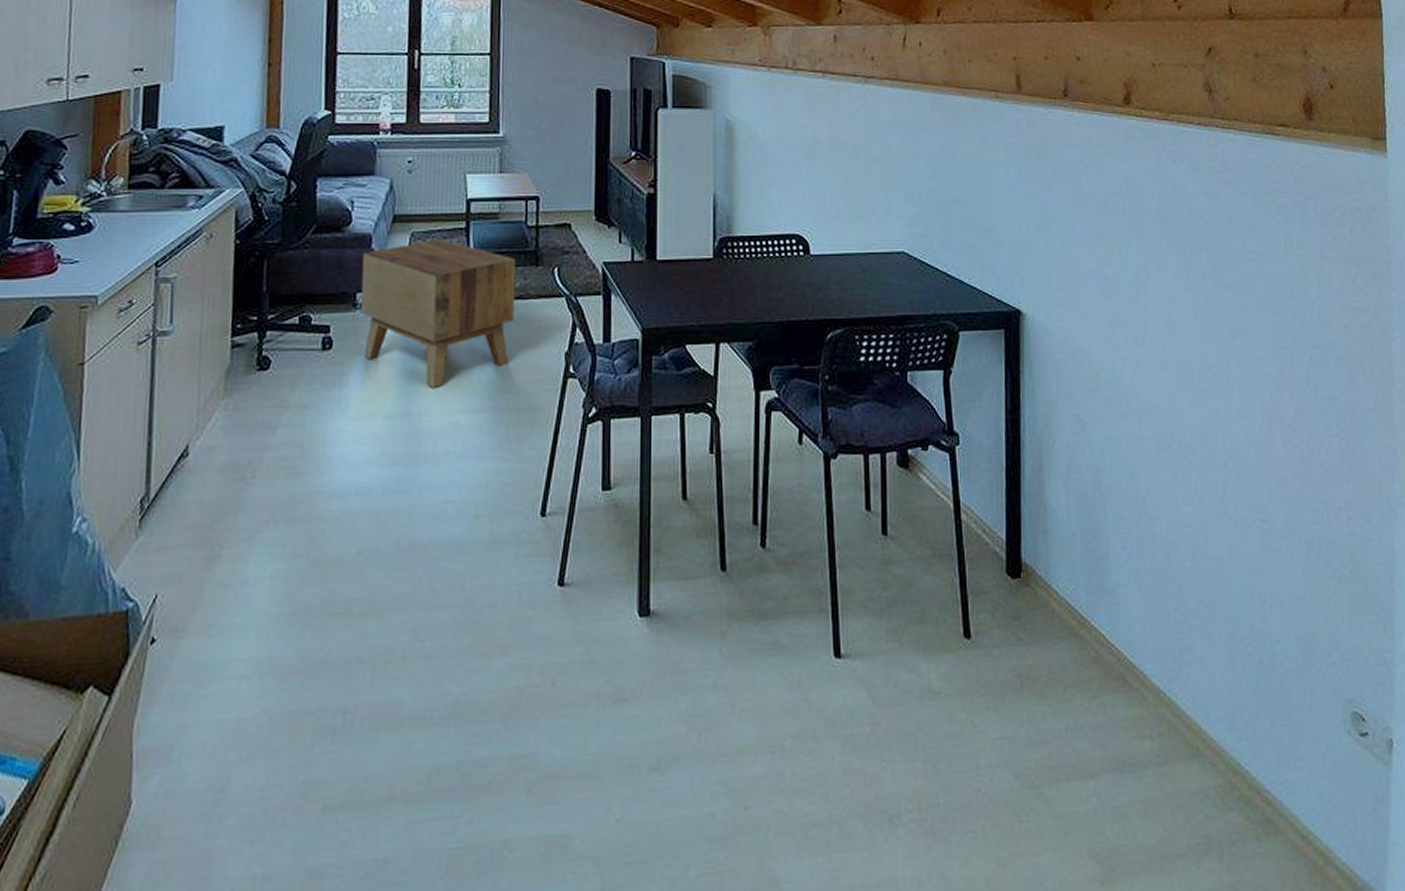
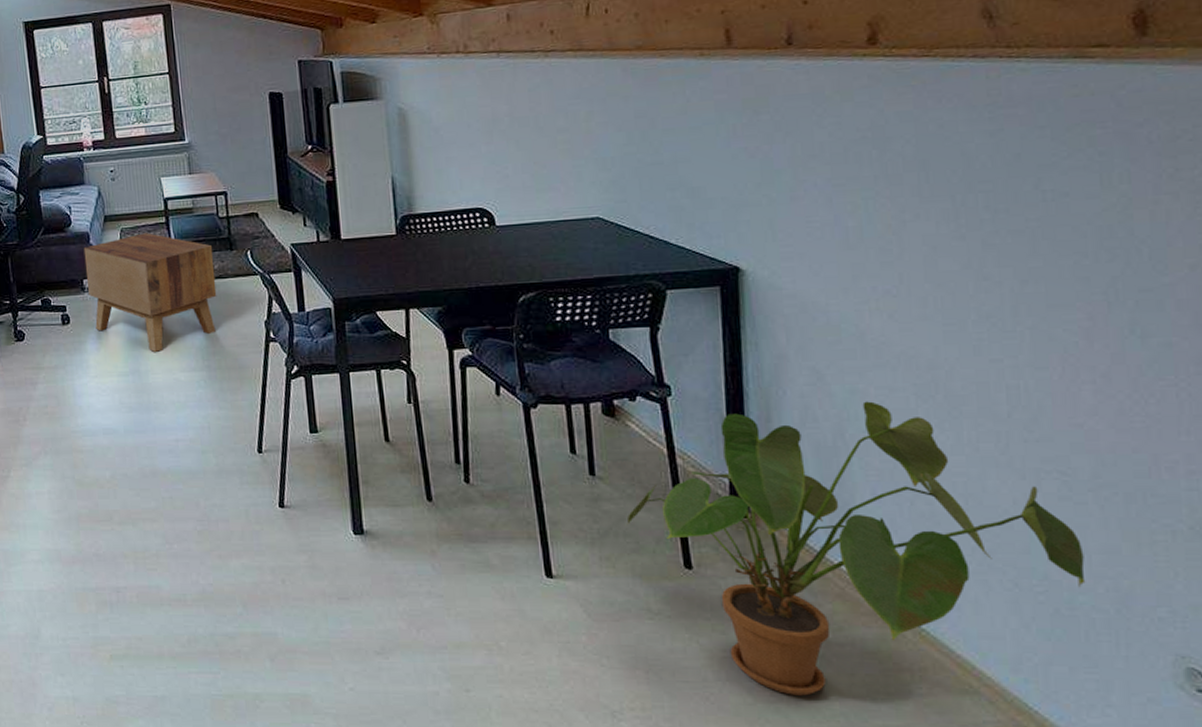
house plant: none [914,450,1281,777] -> present [627,401,1086,696]

